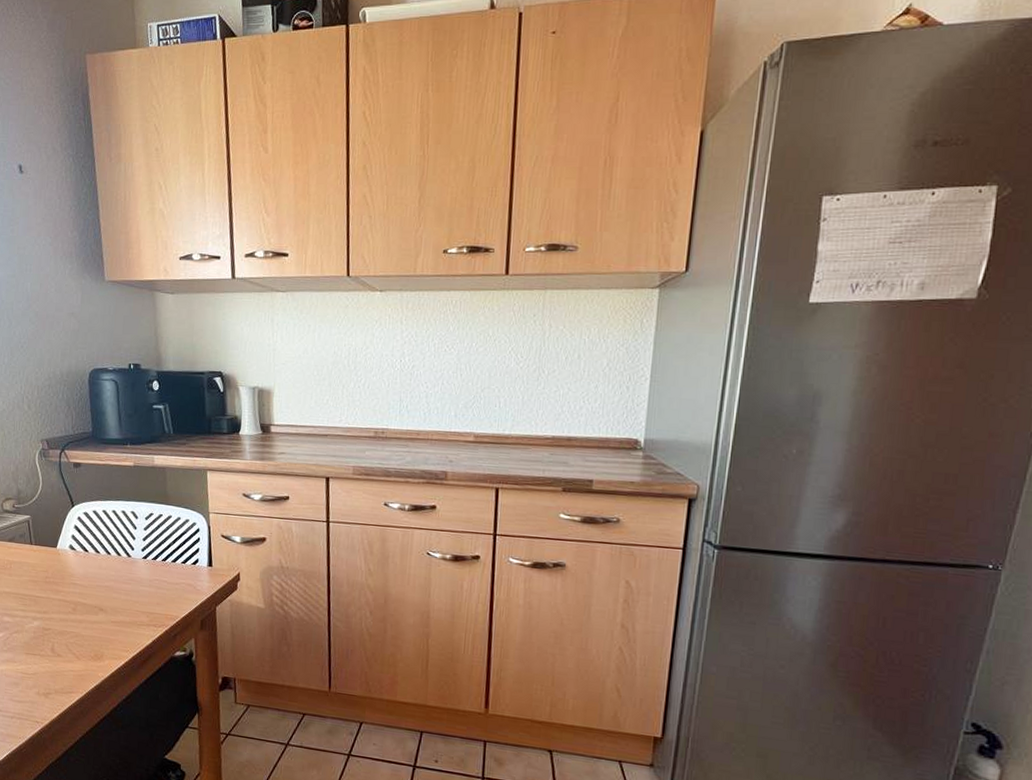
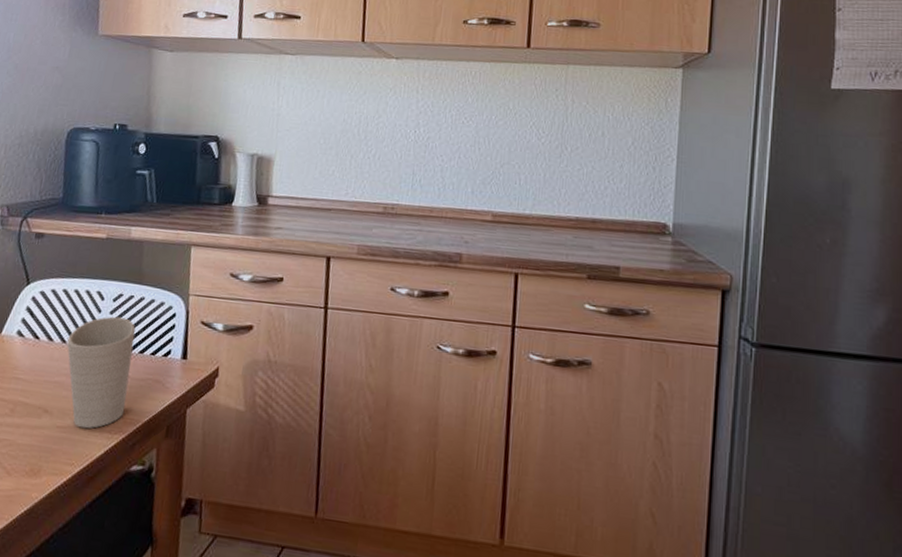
cup: none [111,532,167,623] -> present [67,316,136,429]

